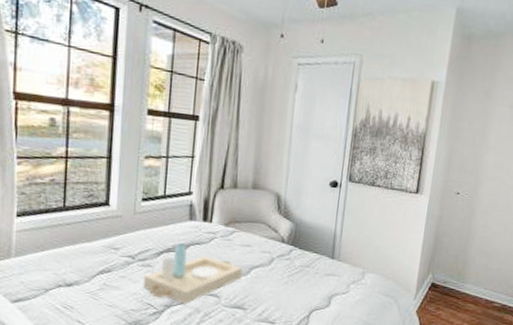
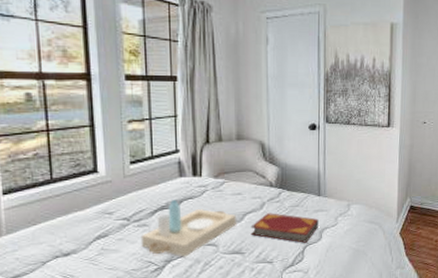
hardback book: none [255,270,329,307] -> present [250,213,319,243]

